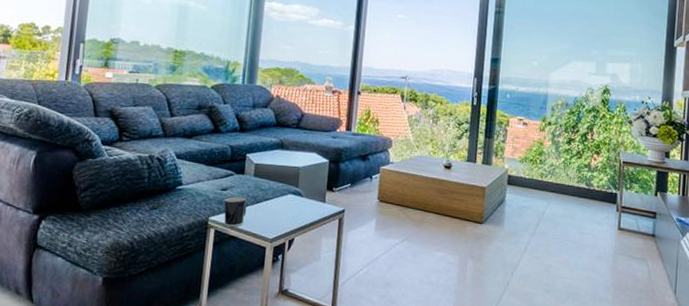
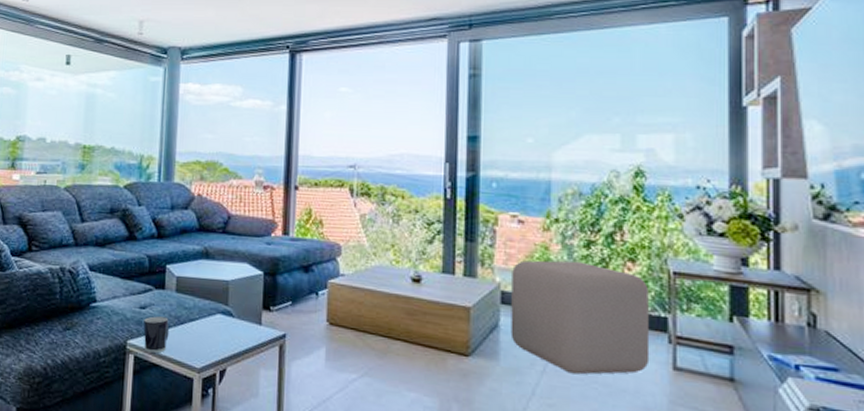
cube: none [512,152,607,235] -> present [510,260,650,375]

